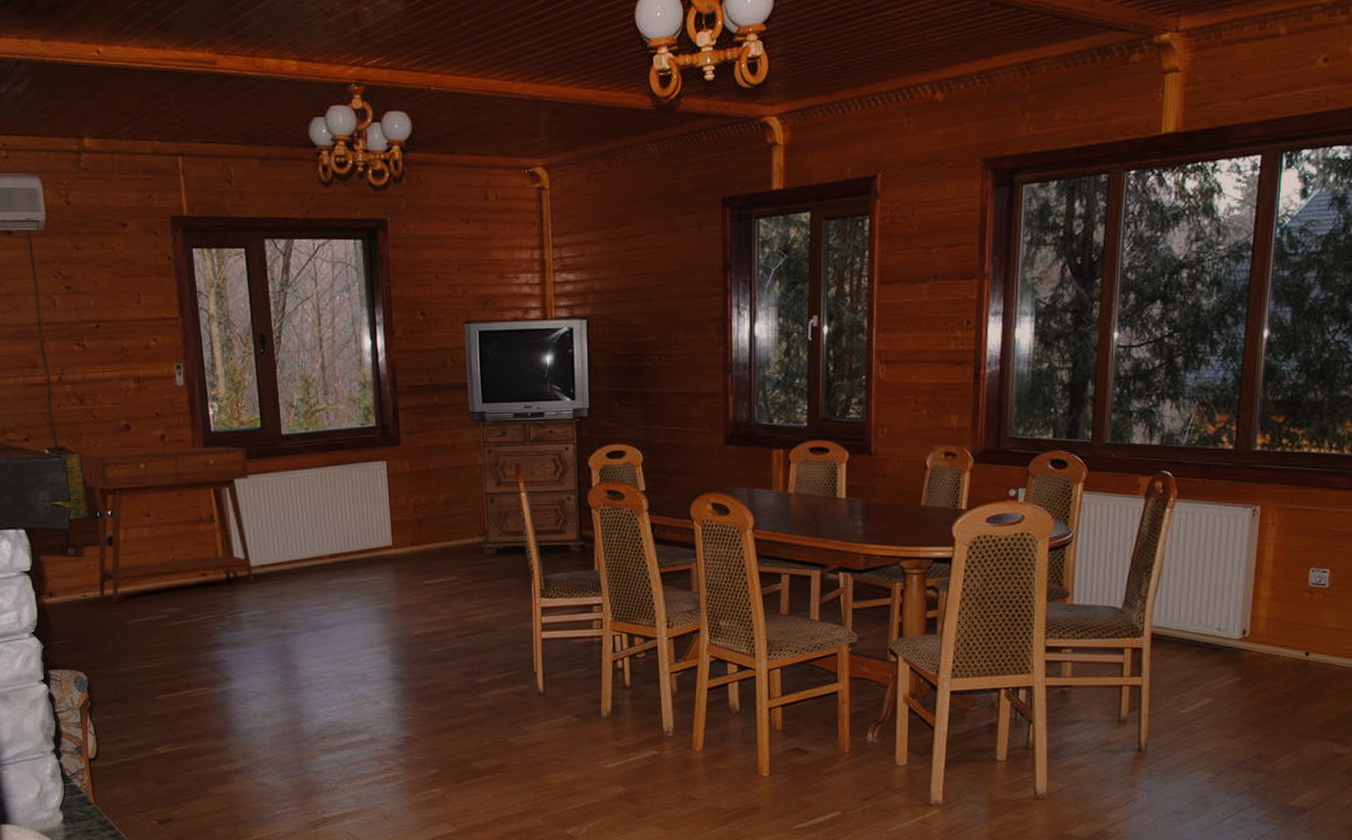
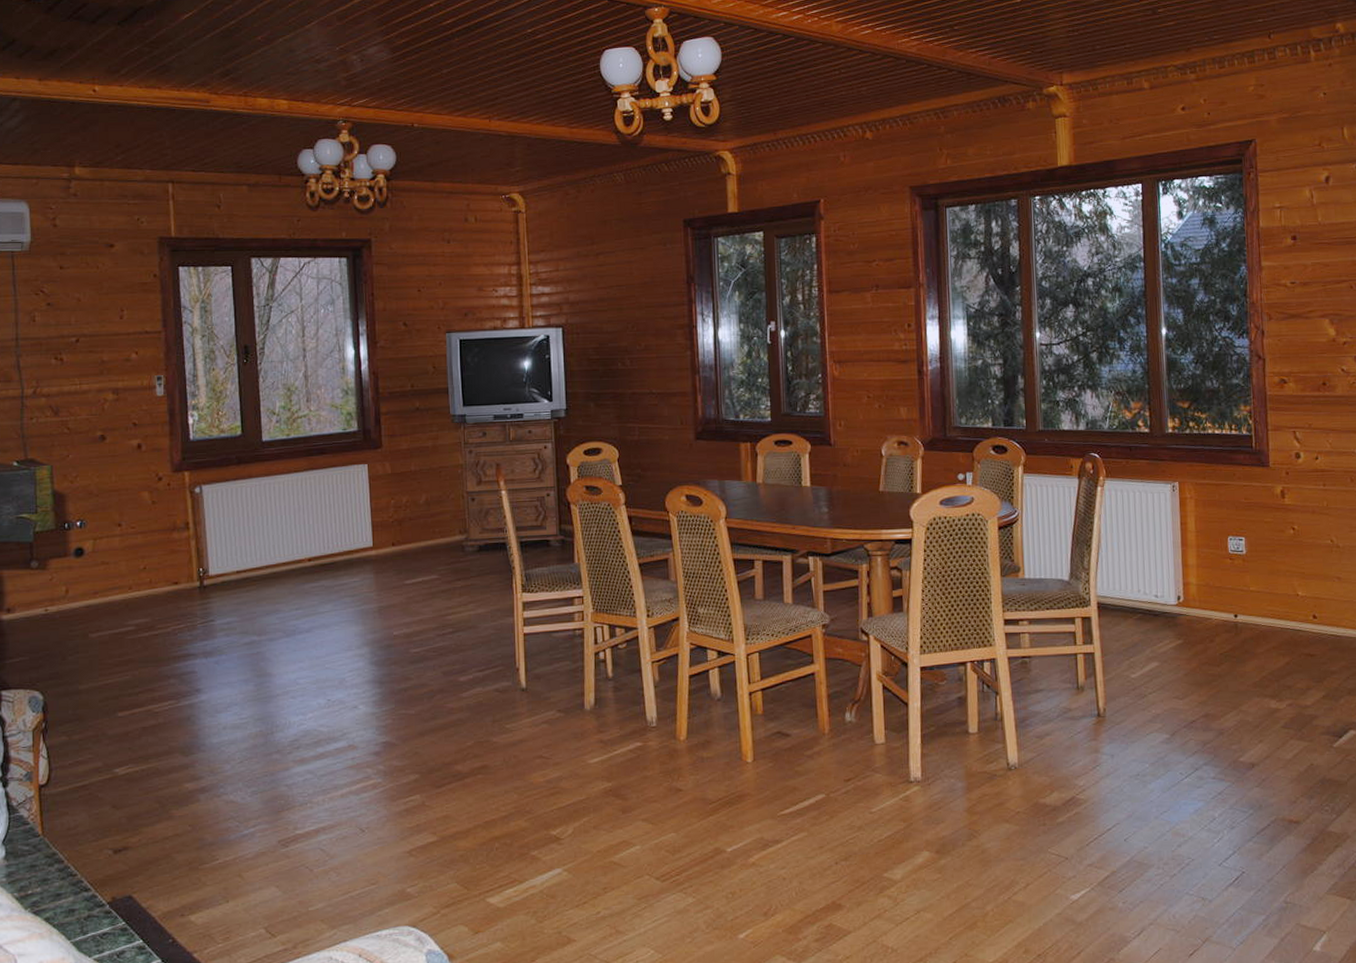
console table: present [80,446,254,602] -> none [51,454,229,616]

